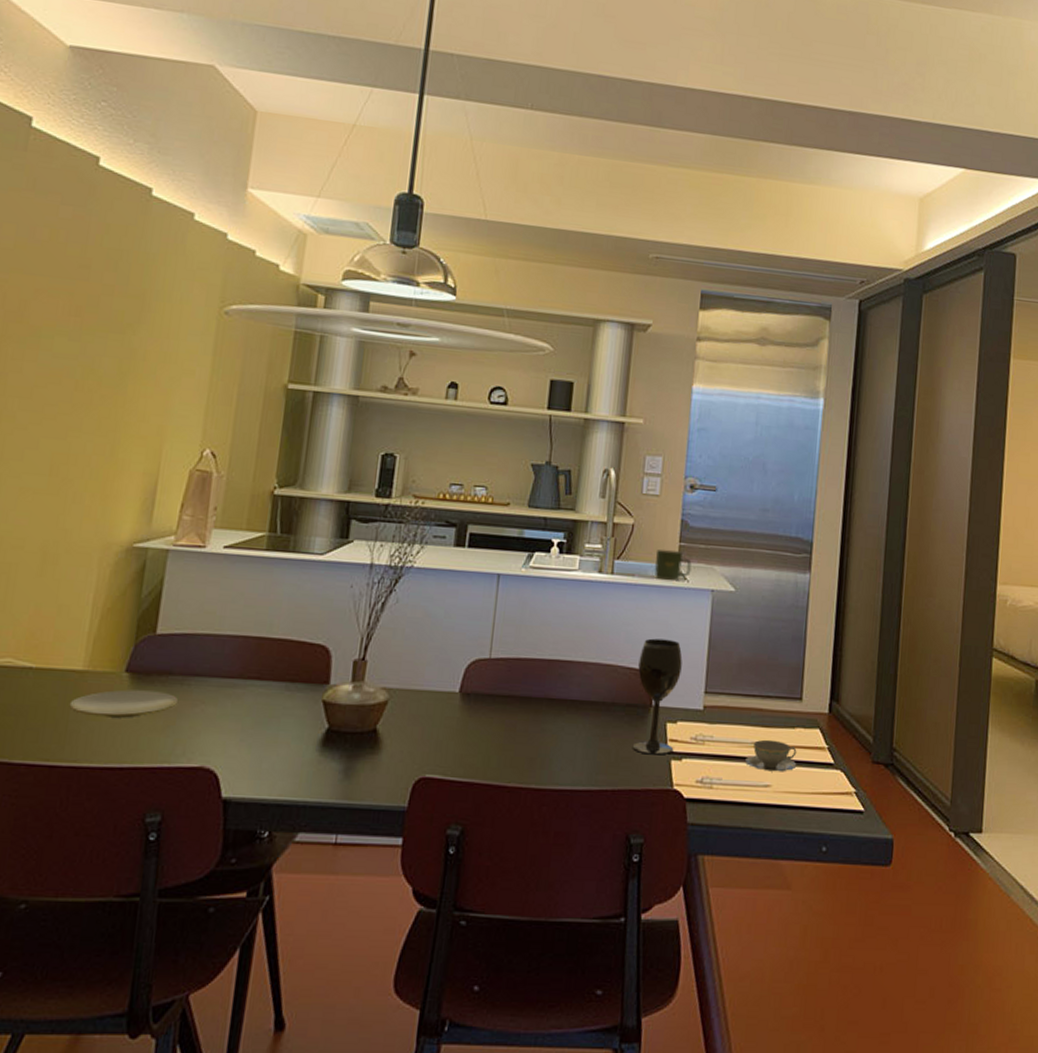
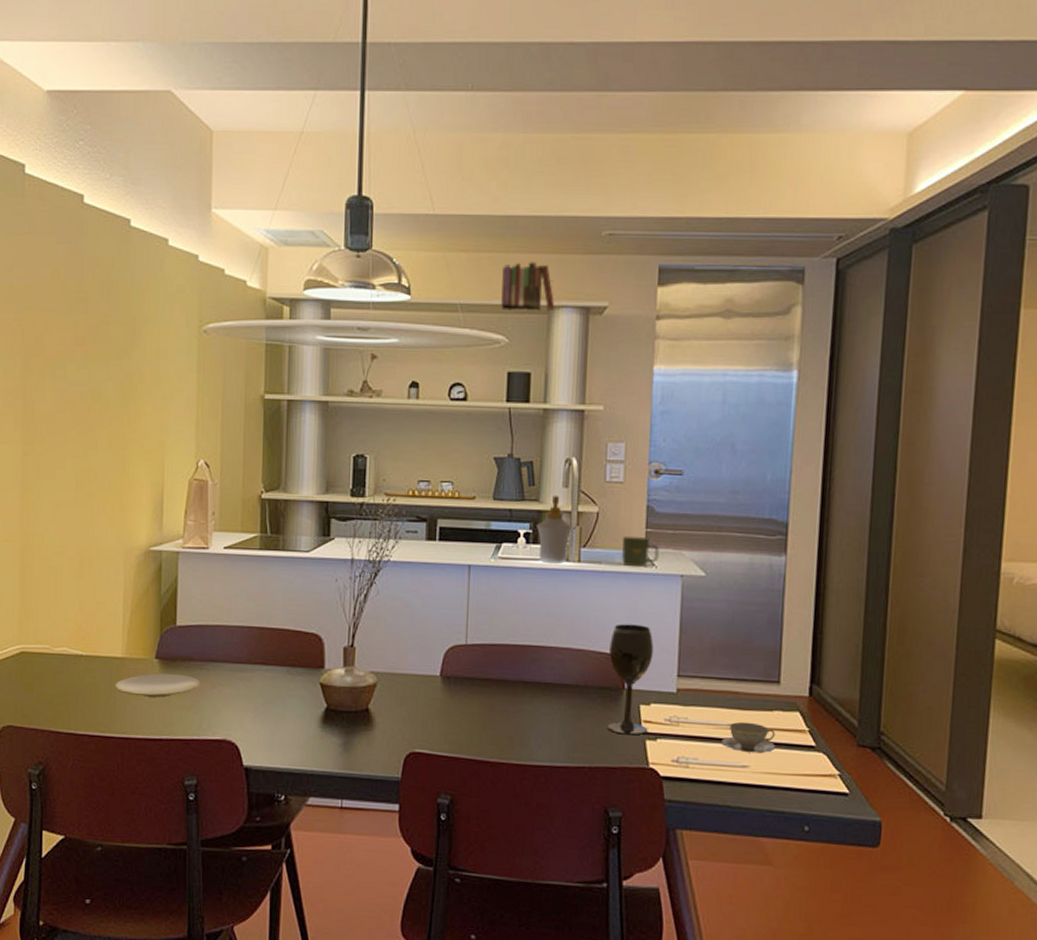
books: none [547,275,600,325] -> present [501,262,554,312]
soap bottle: none [571,504,608,577] -> present [537,495,573,565]

